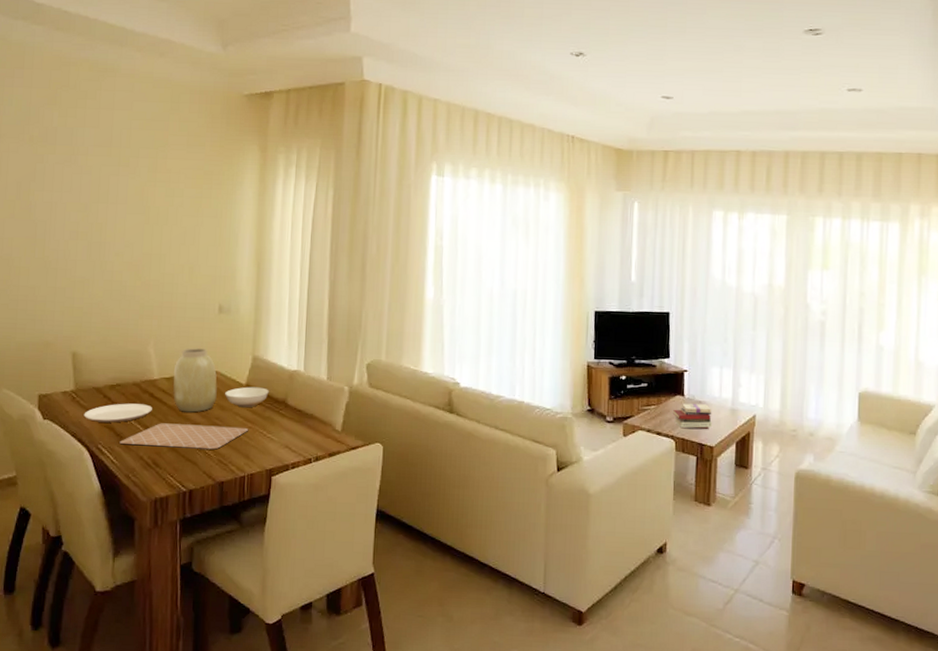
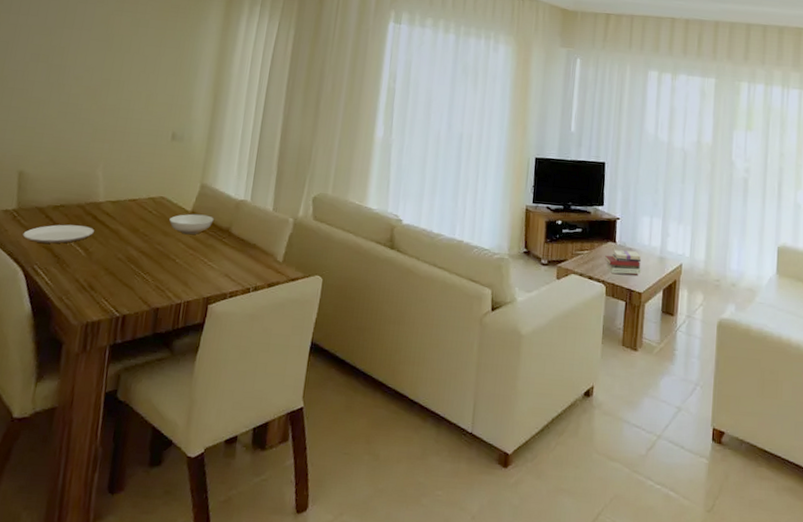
placemat: present [119,423,249,450] -> none [56,246,190,275]
vase: present [173,348,217,413] -> none [116,173,163,237]

